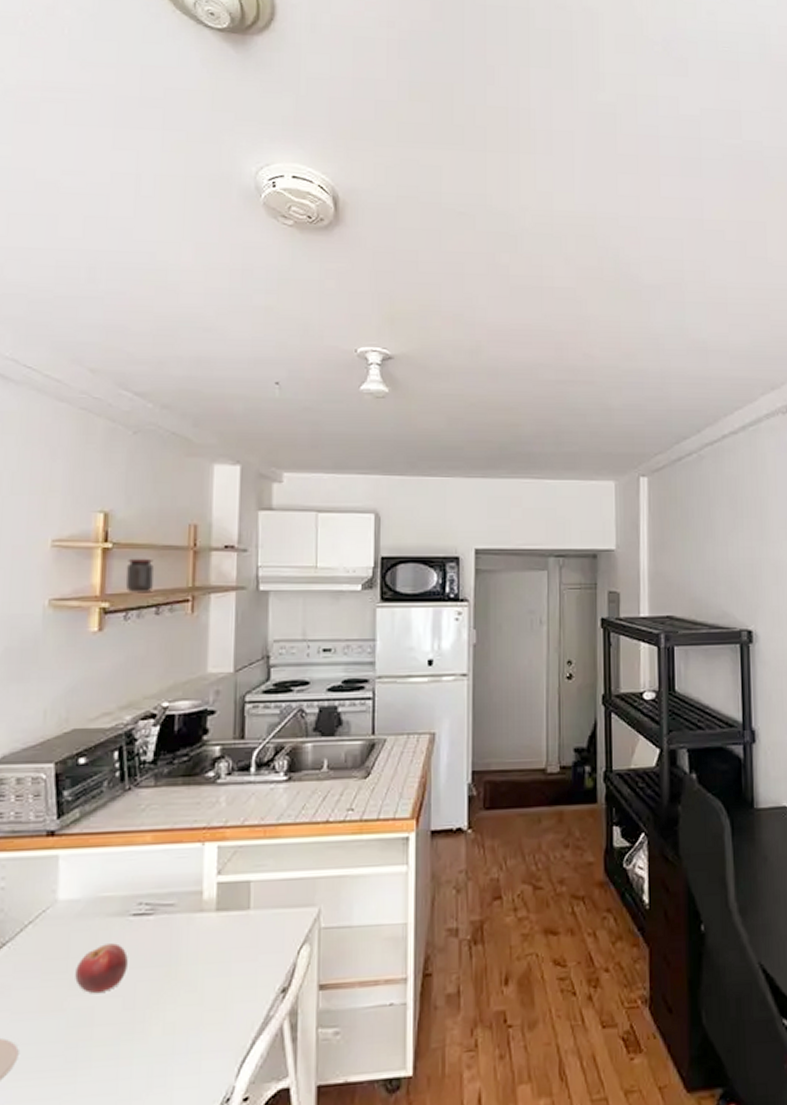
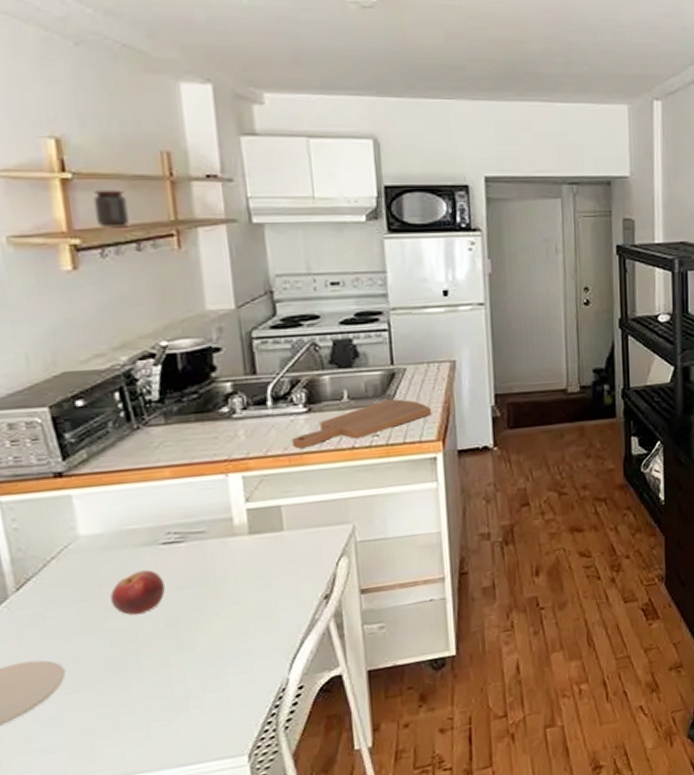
cutting board: none [269,771,408,820] -> present [291,399,432,449]

